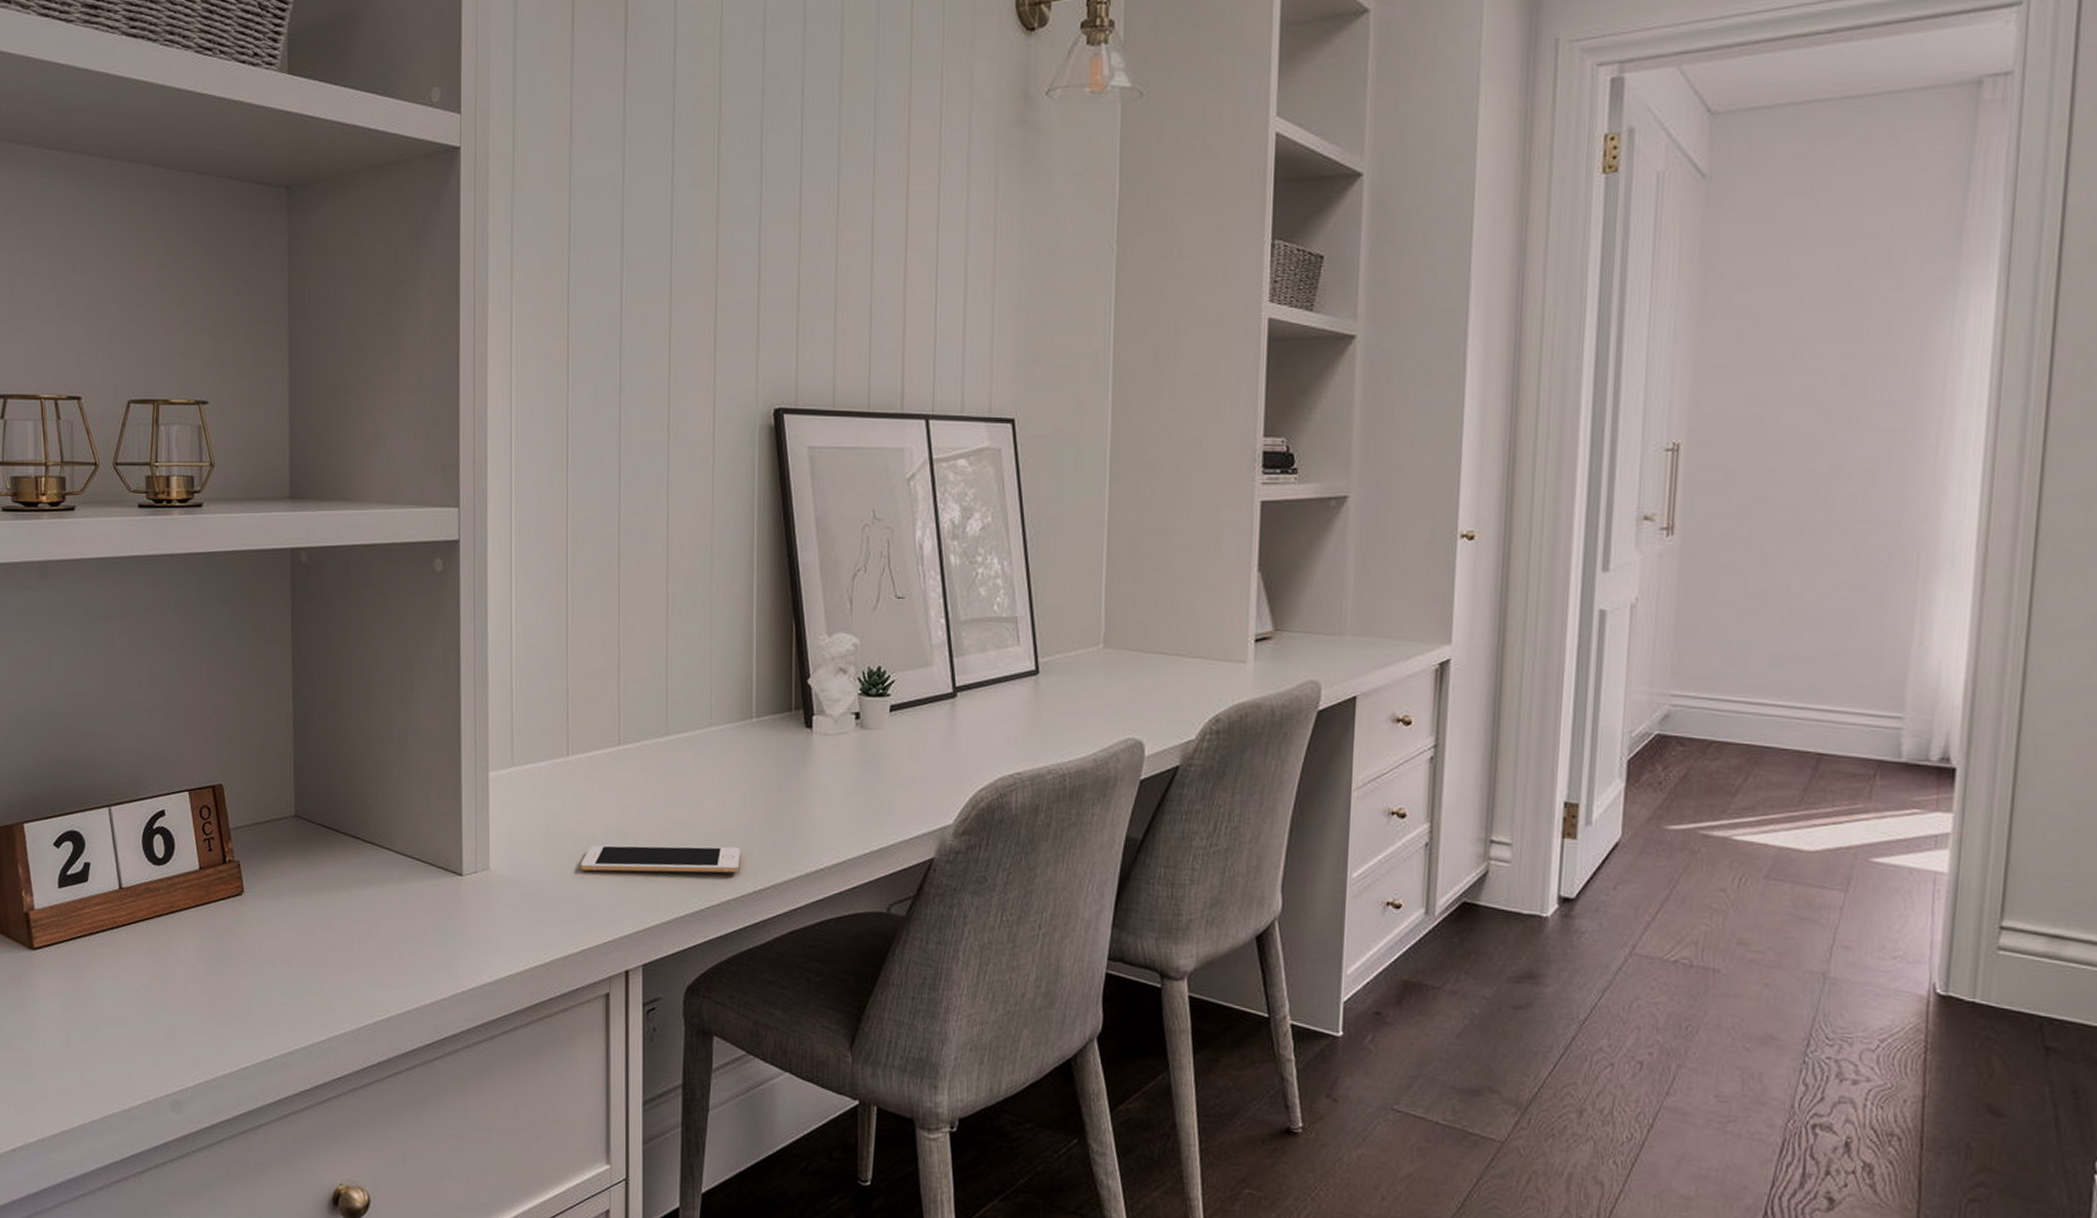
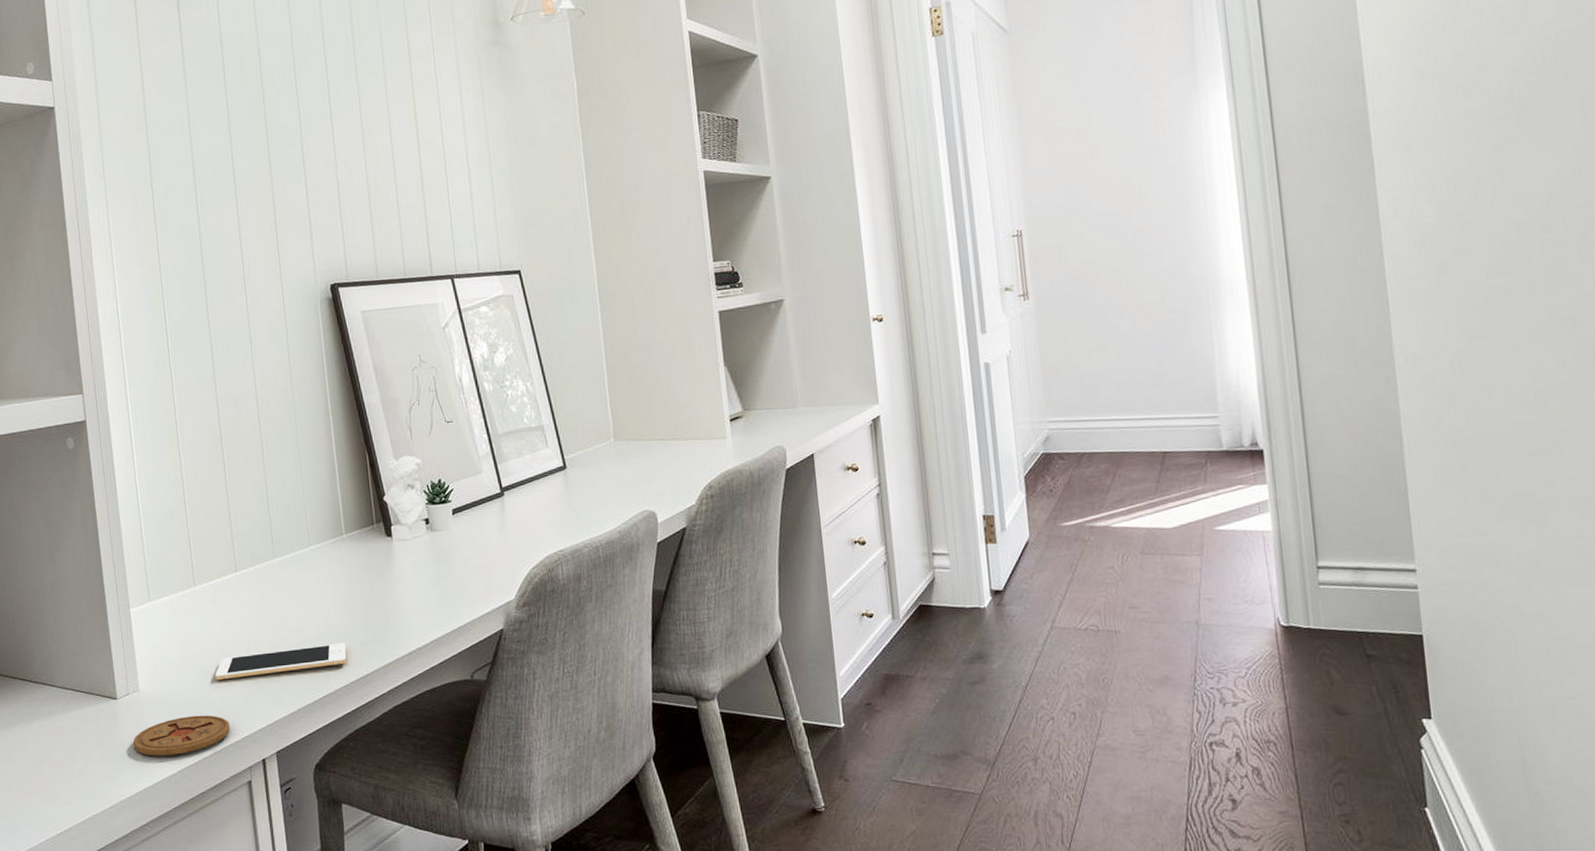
coaster: none [475,907,591,951] -> present [132,715,230,756]

